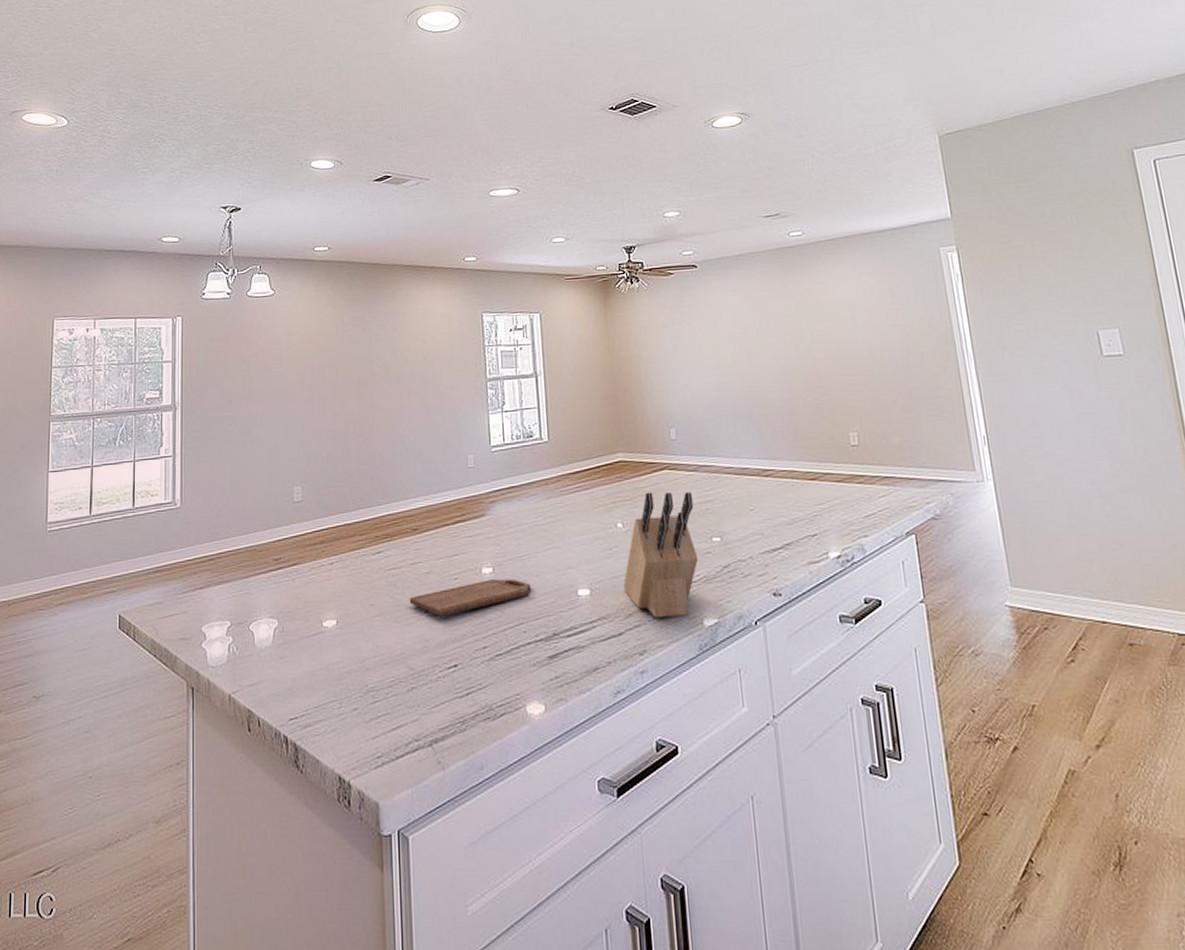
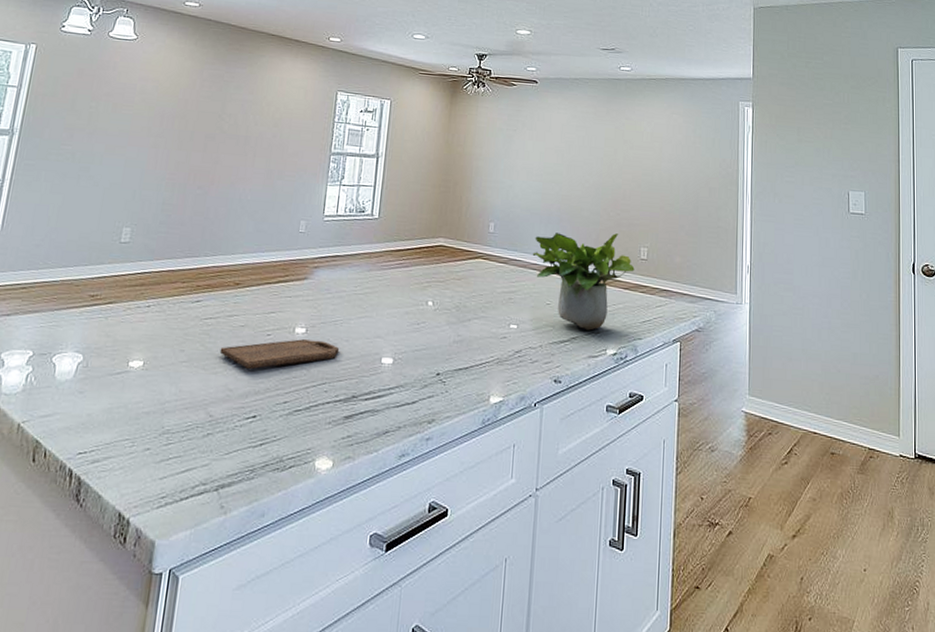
knife block: present [622,491,699,618] -> none [423,276,499,392]
potted plant: none [723,421,846,534] -> present [532,232,635,331]

